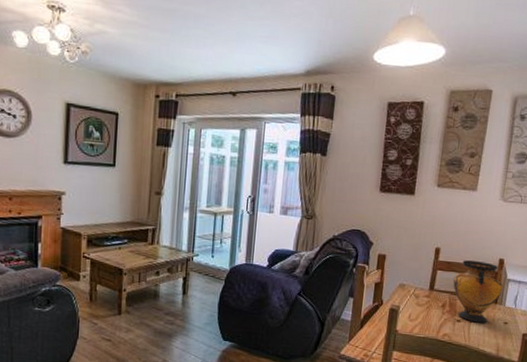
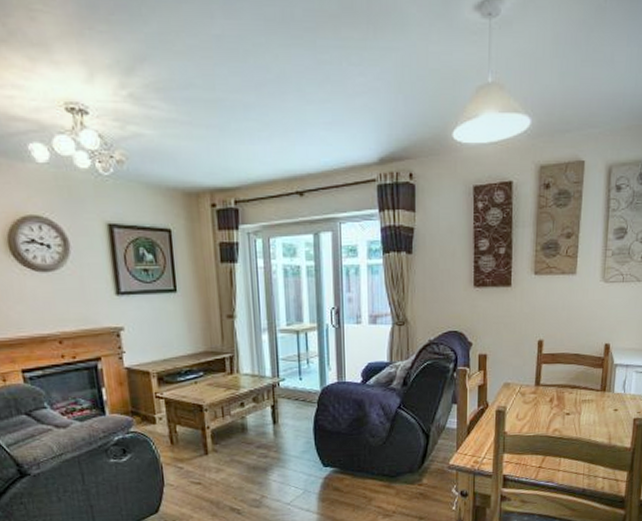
vase: present [453,260,503,323] -> none [559,349,611,414]

